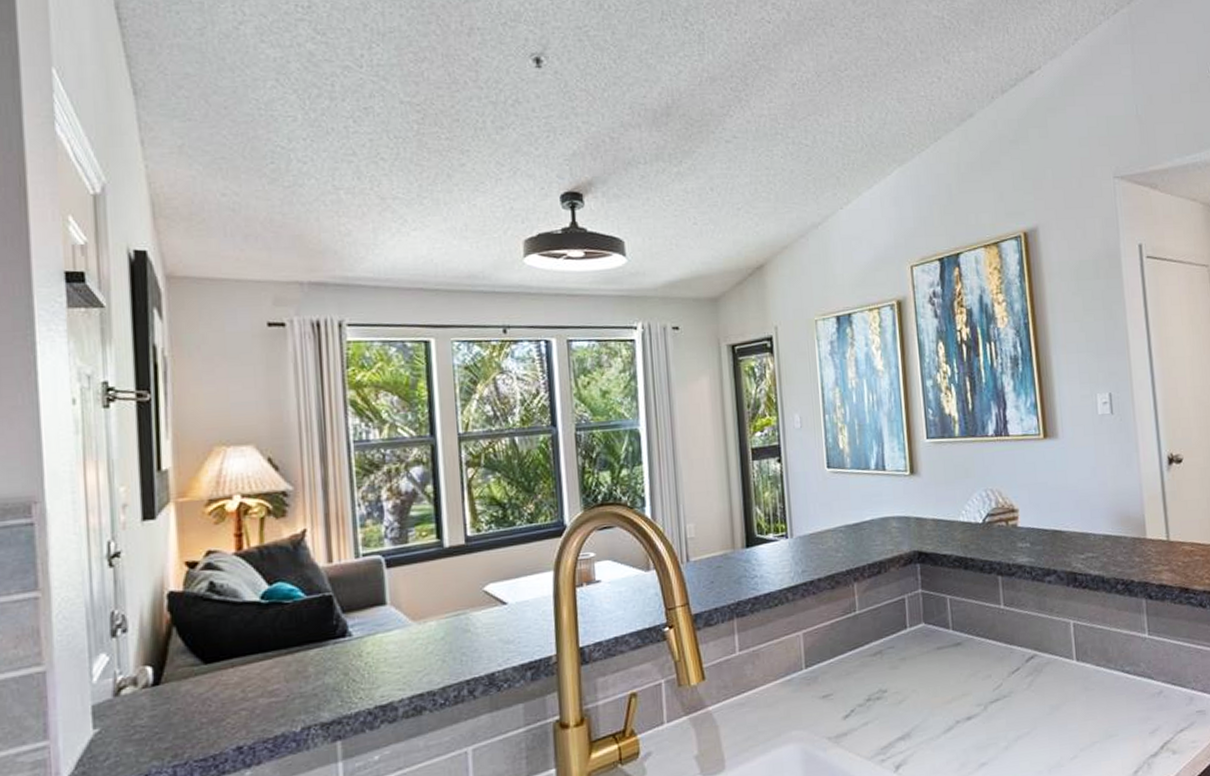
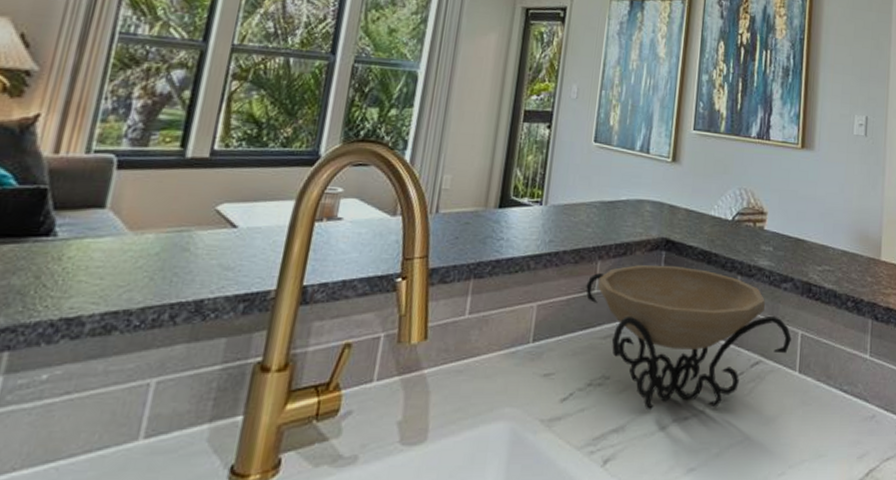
decorative bowl: none [847,575,1064,716] -> present [586,265,791,411]

